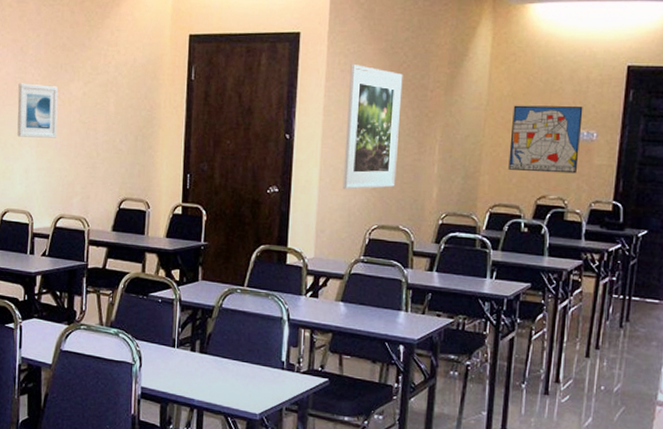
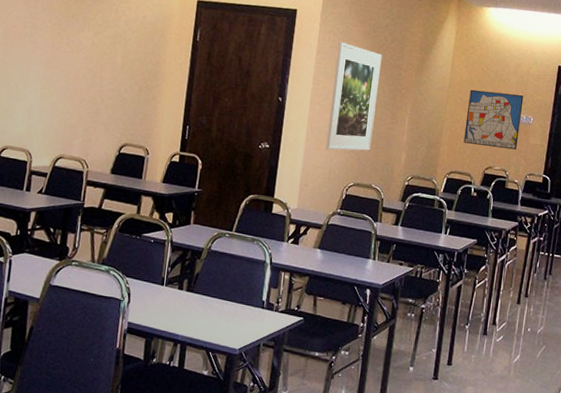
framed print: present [17,83,58,138] -> none [22,27,67,82]

